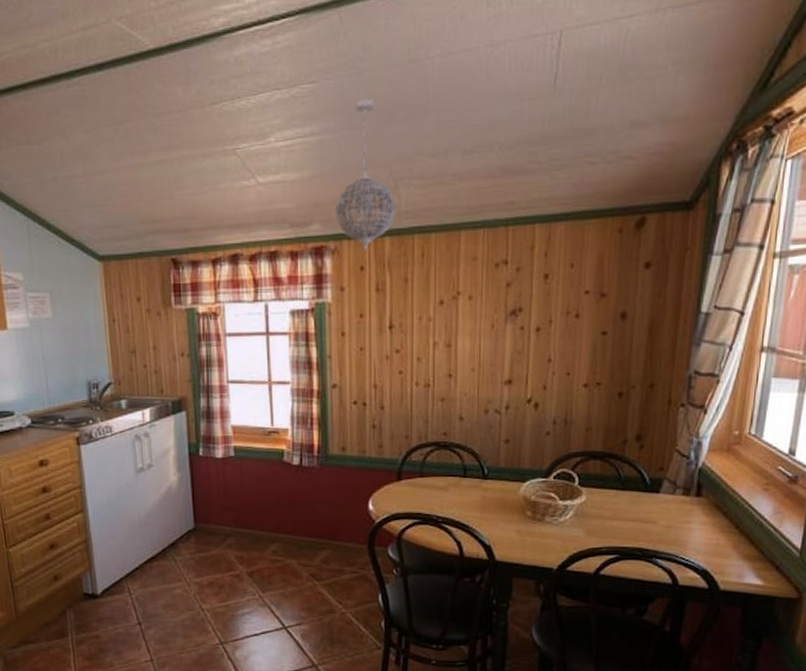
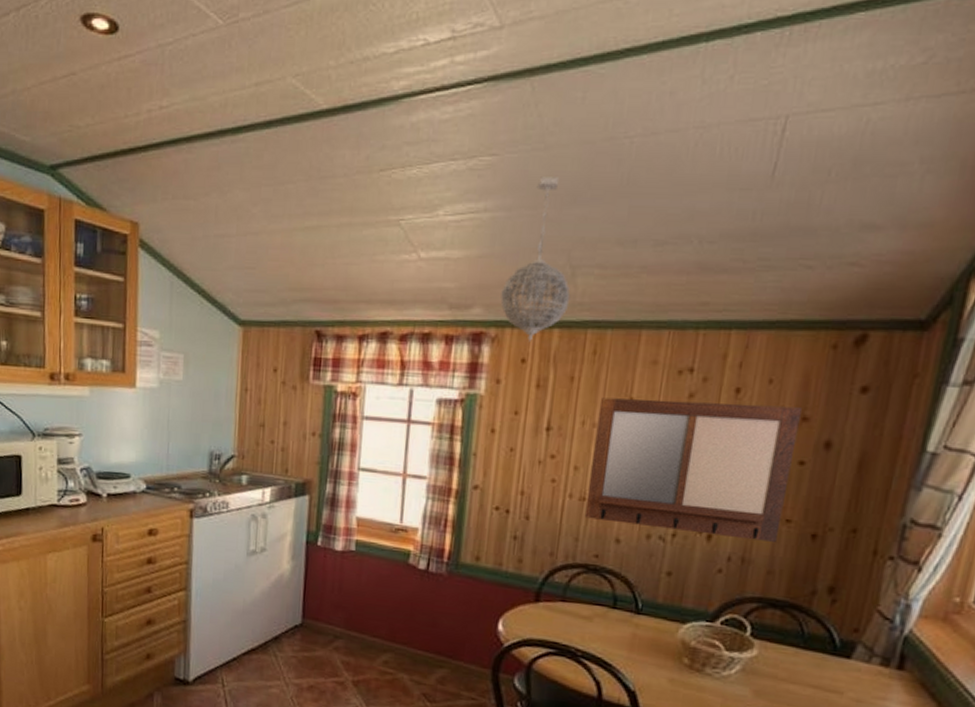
writing board: none [431,286,599,404] -> present [584,397,802,542]

